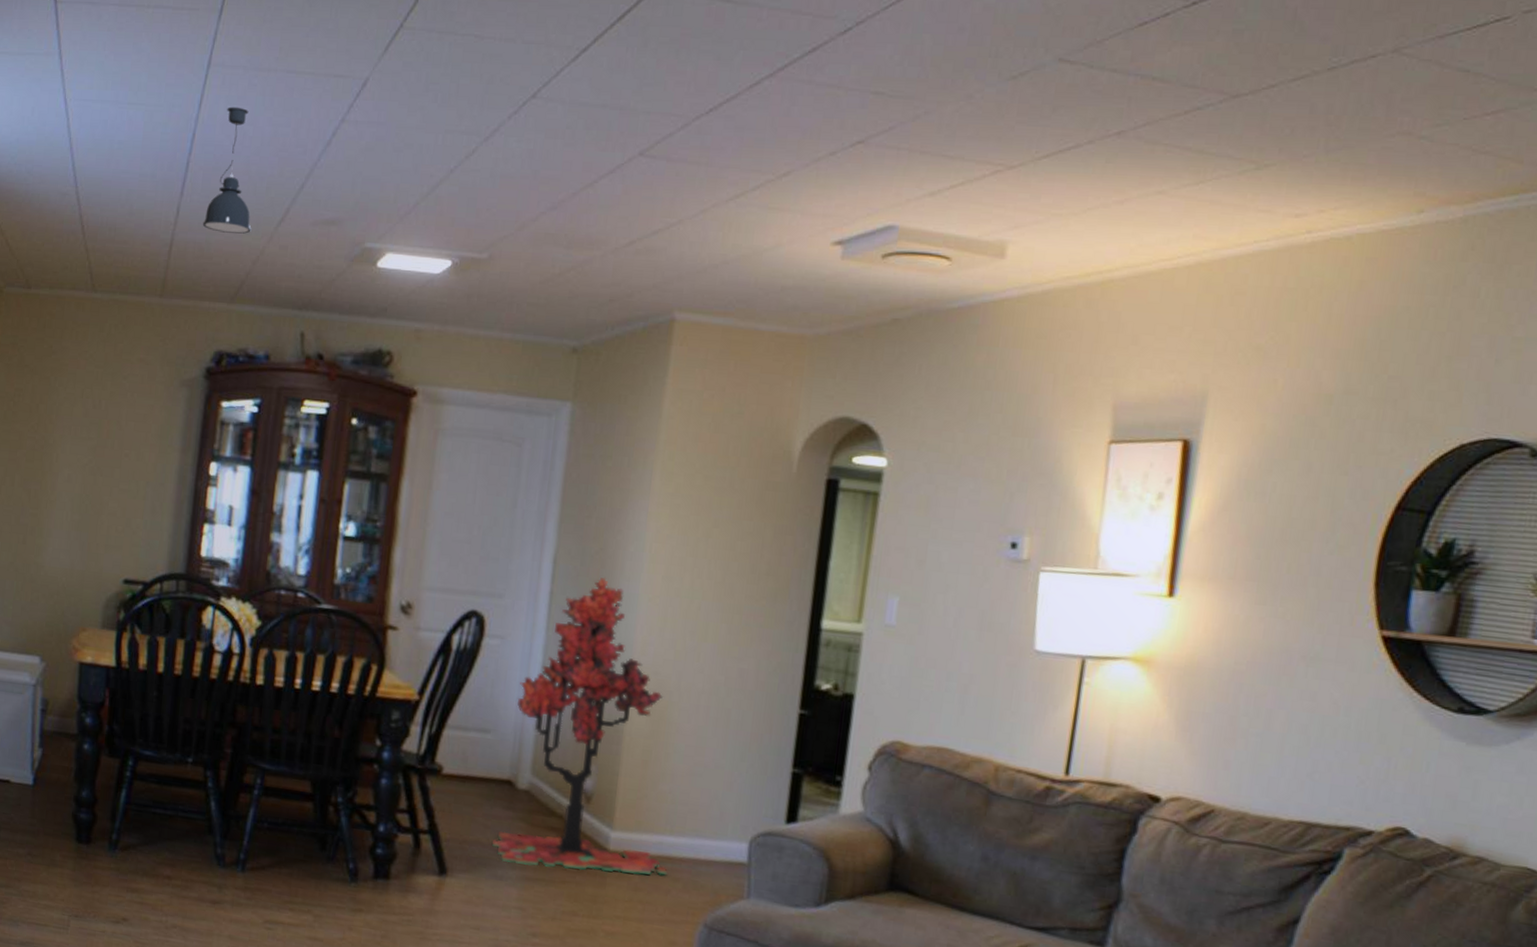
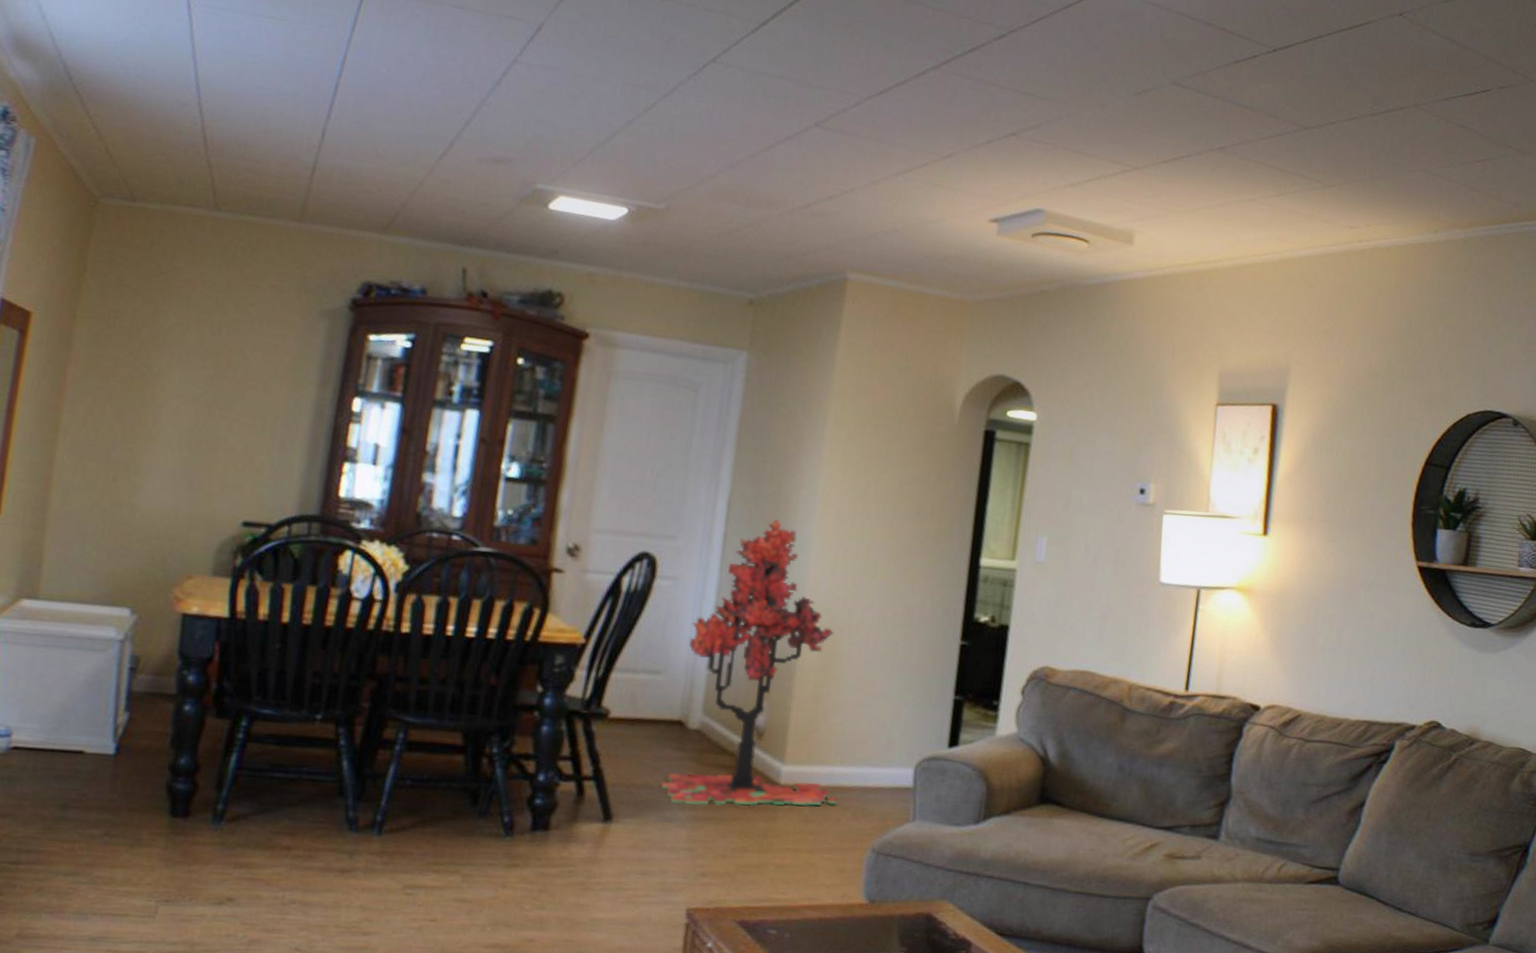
pendant light: present [202,106,252,234] -> none [352,34,410,164]

